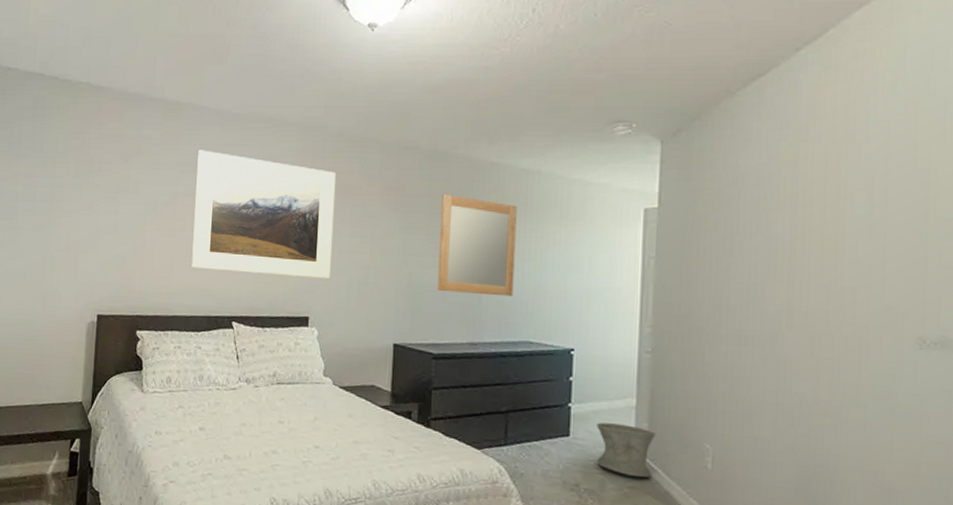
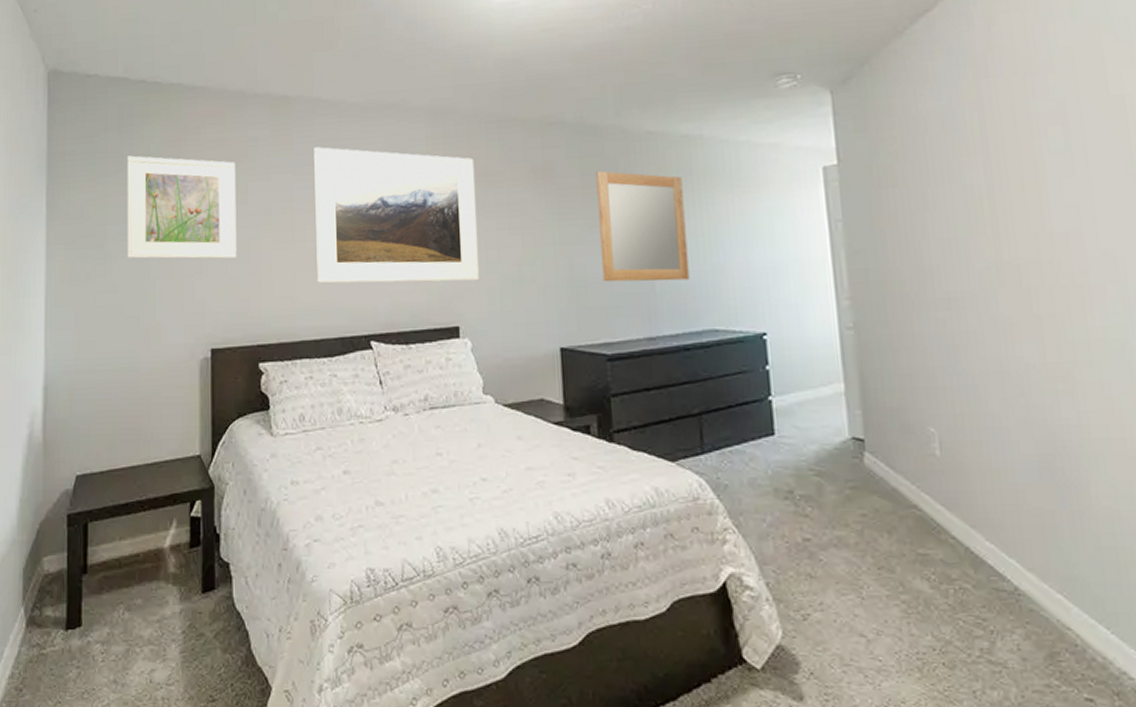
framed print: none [32,142,130,240] -> present [127,155,237,260]
vase: present [597,422,656,478] -> none [804,414,873,474]

